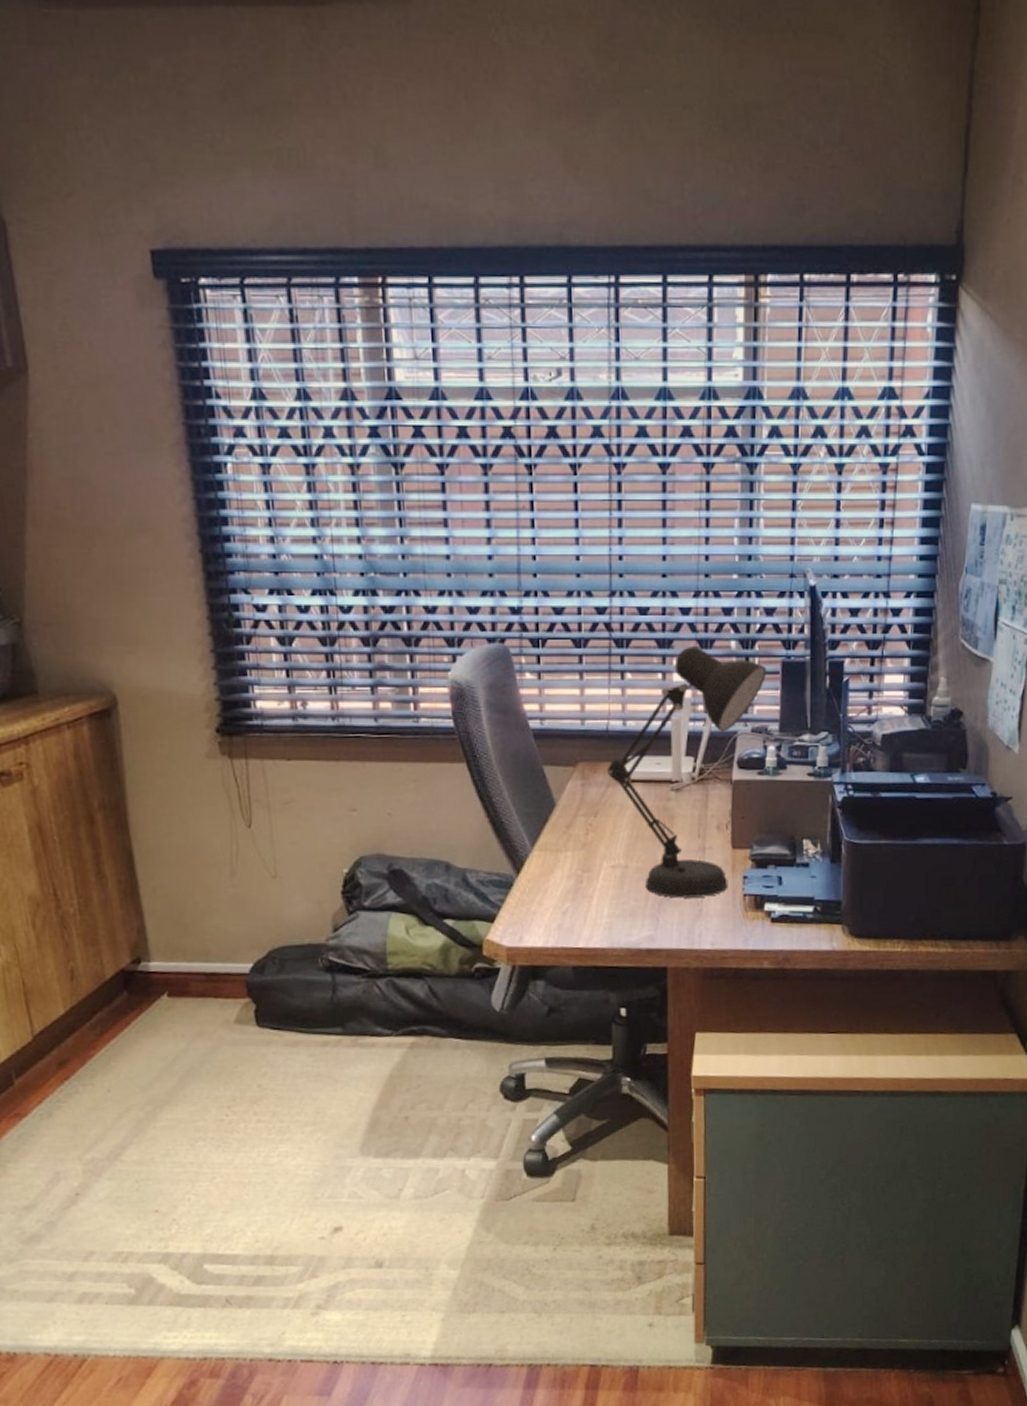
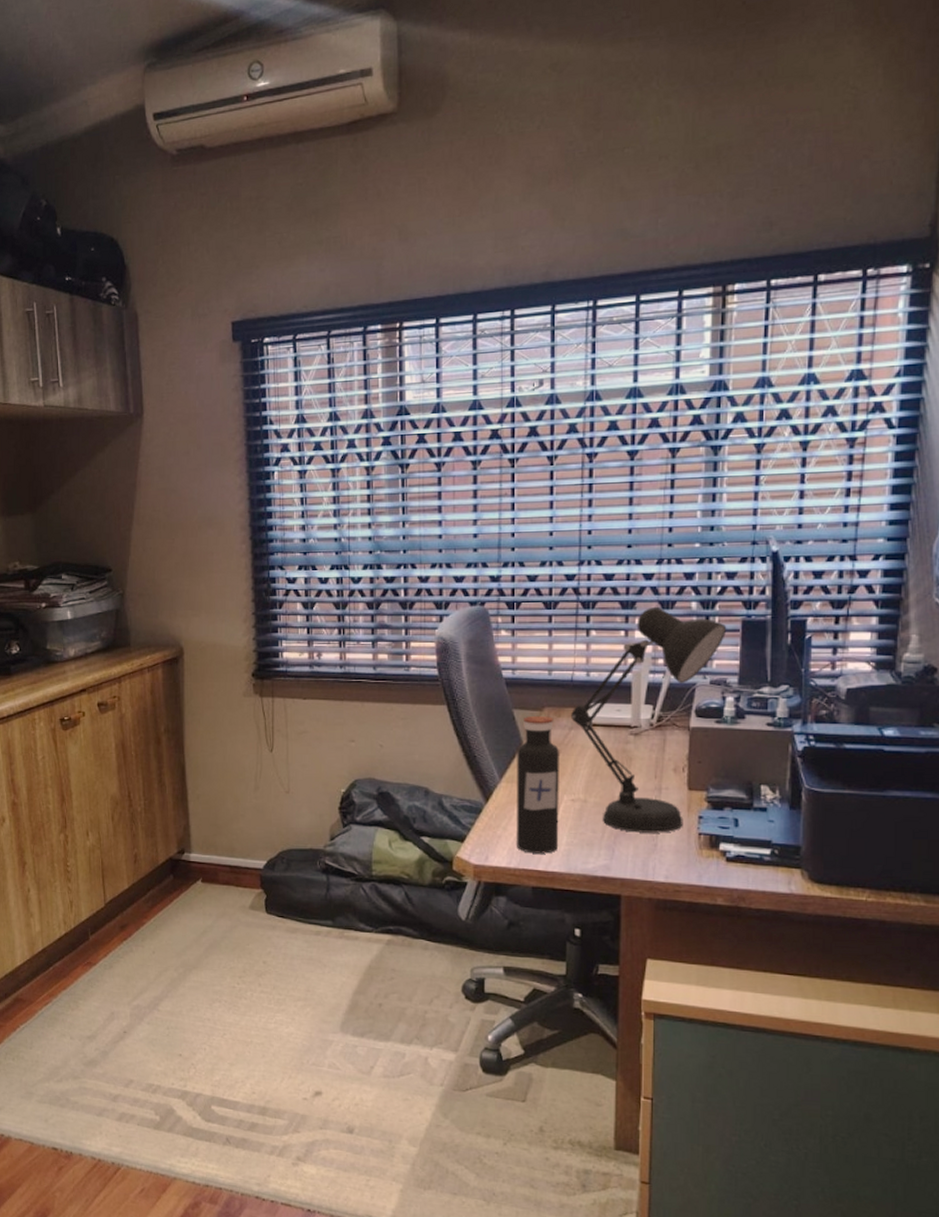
water bottle: none [549,771,600,930] -> present [517,715,559,854]

